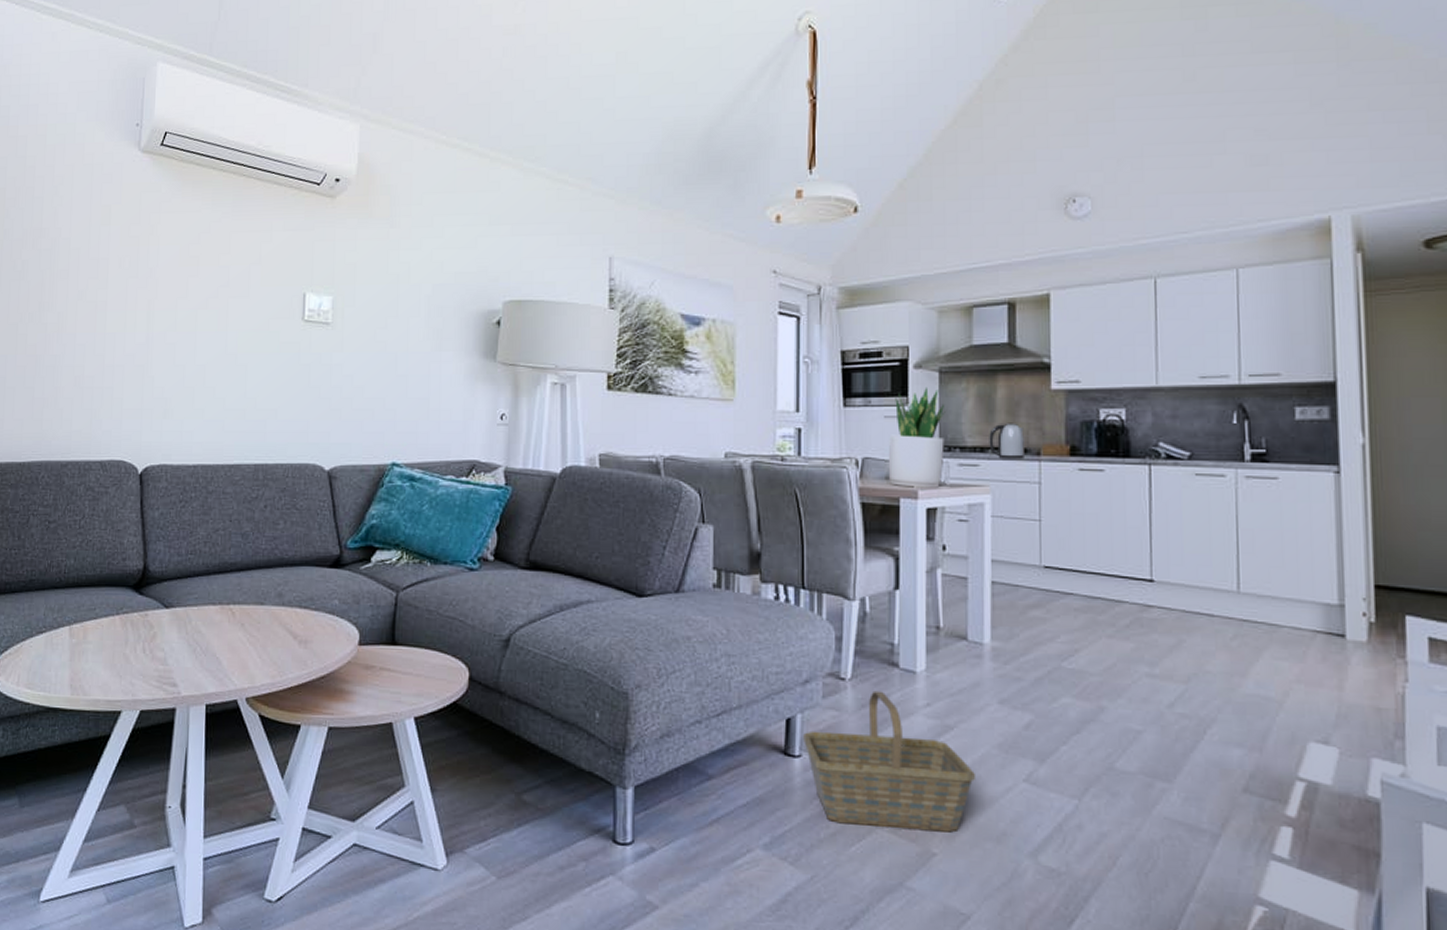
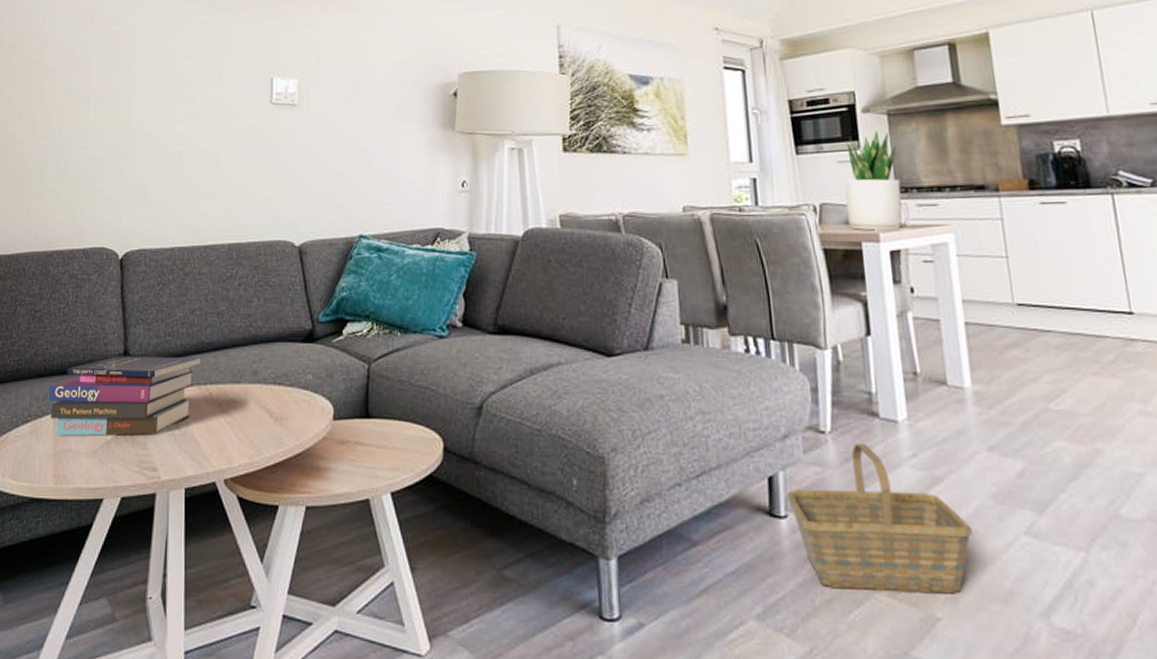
books: none [64,571,223,651] -> present [48,356,200,436]
kettle: present [989,422,1024,459] -> none [944,160,983,197]

